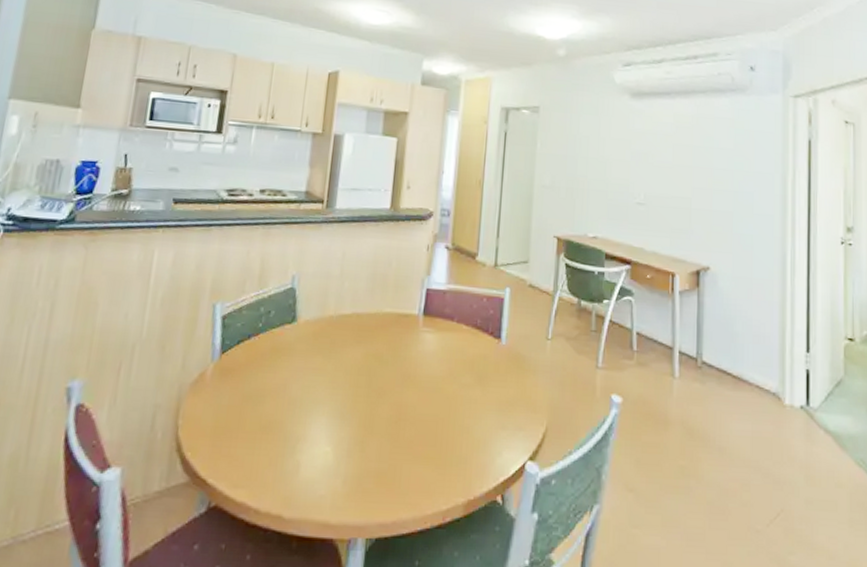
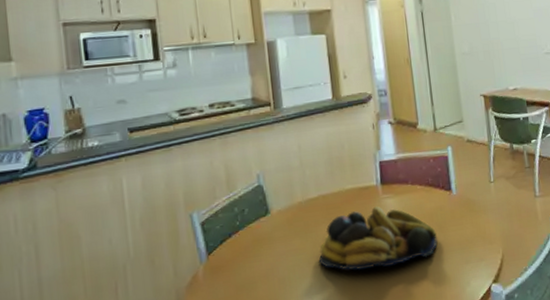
fruit bowl: none [338,338,474,413] -> present [319,206,438,271]

